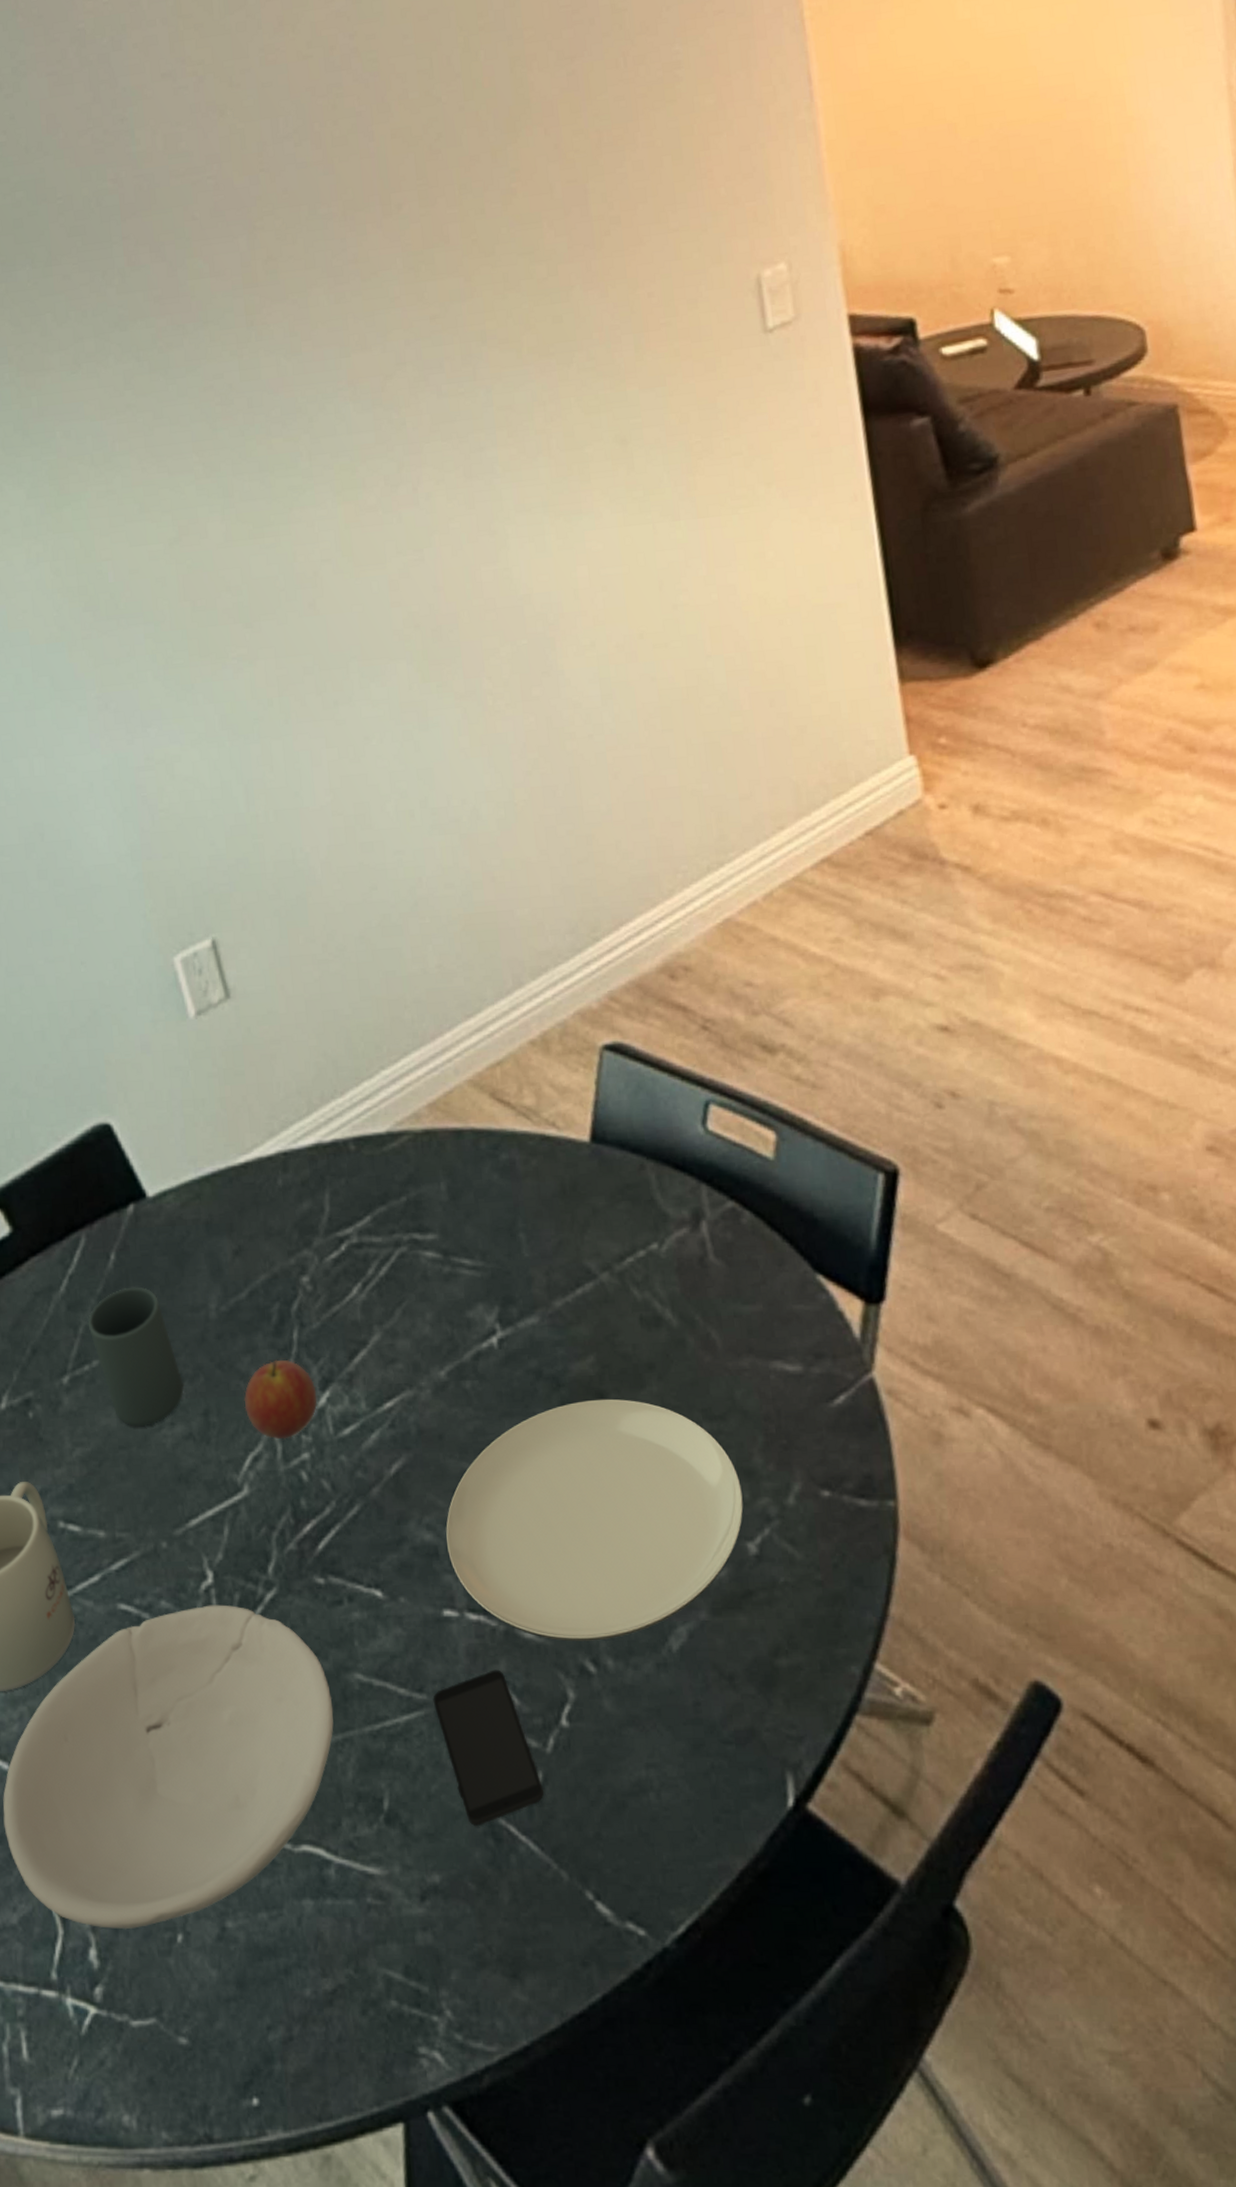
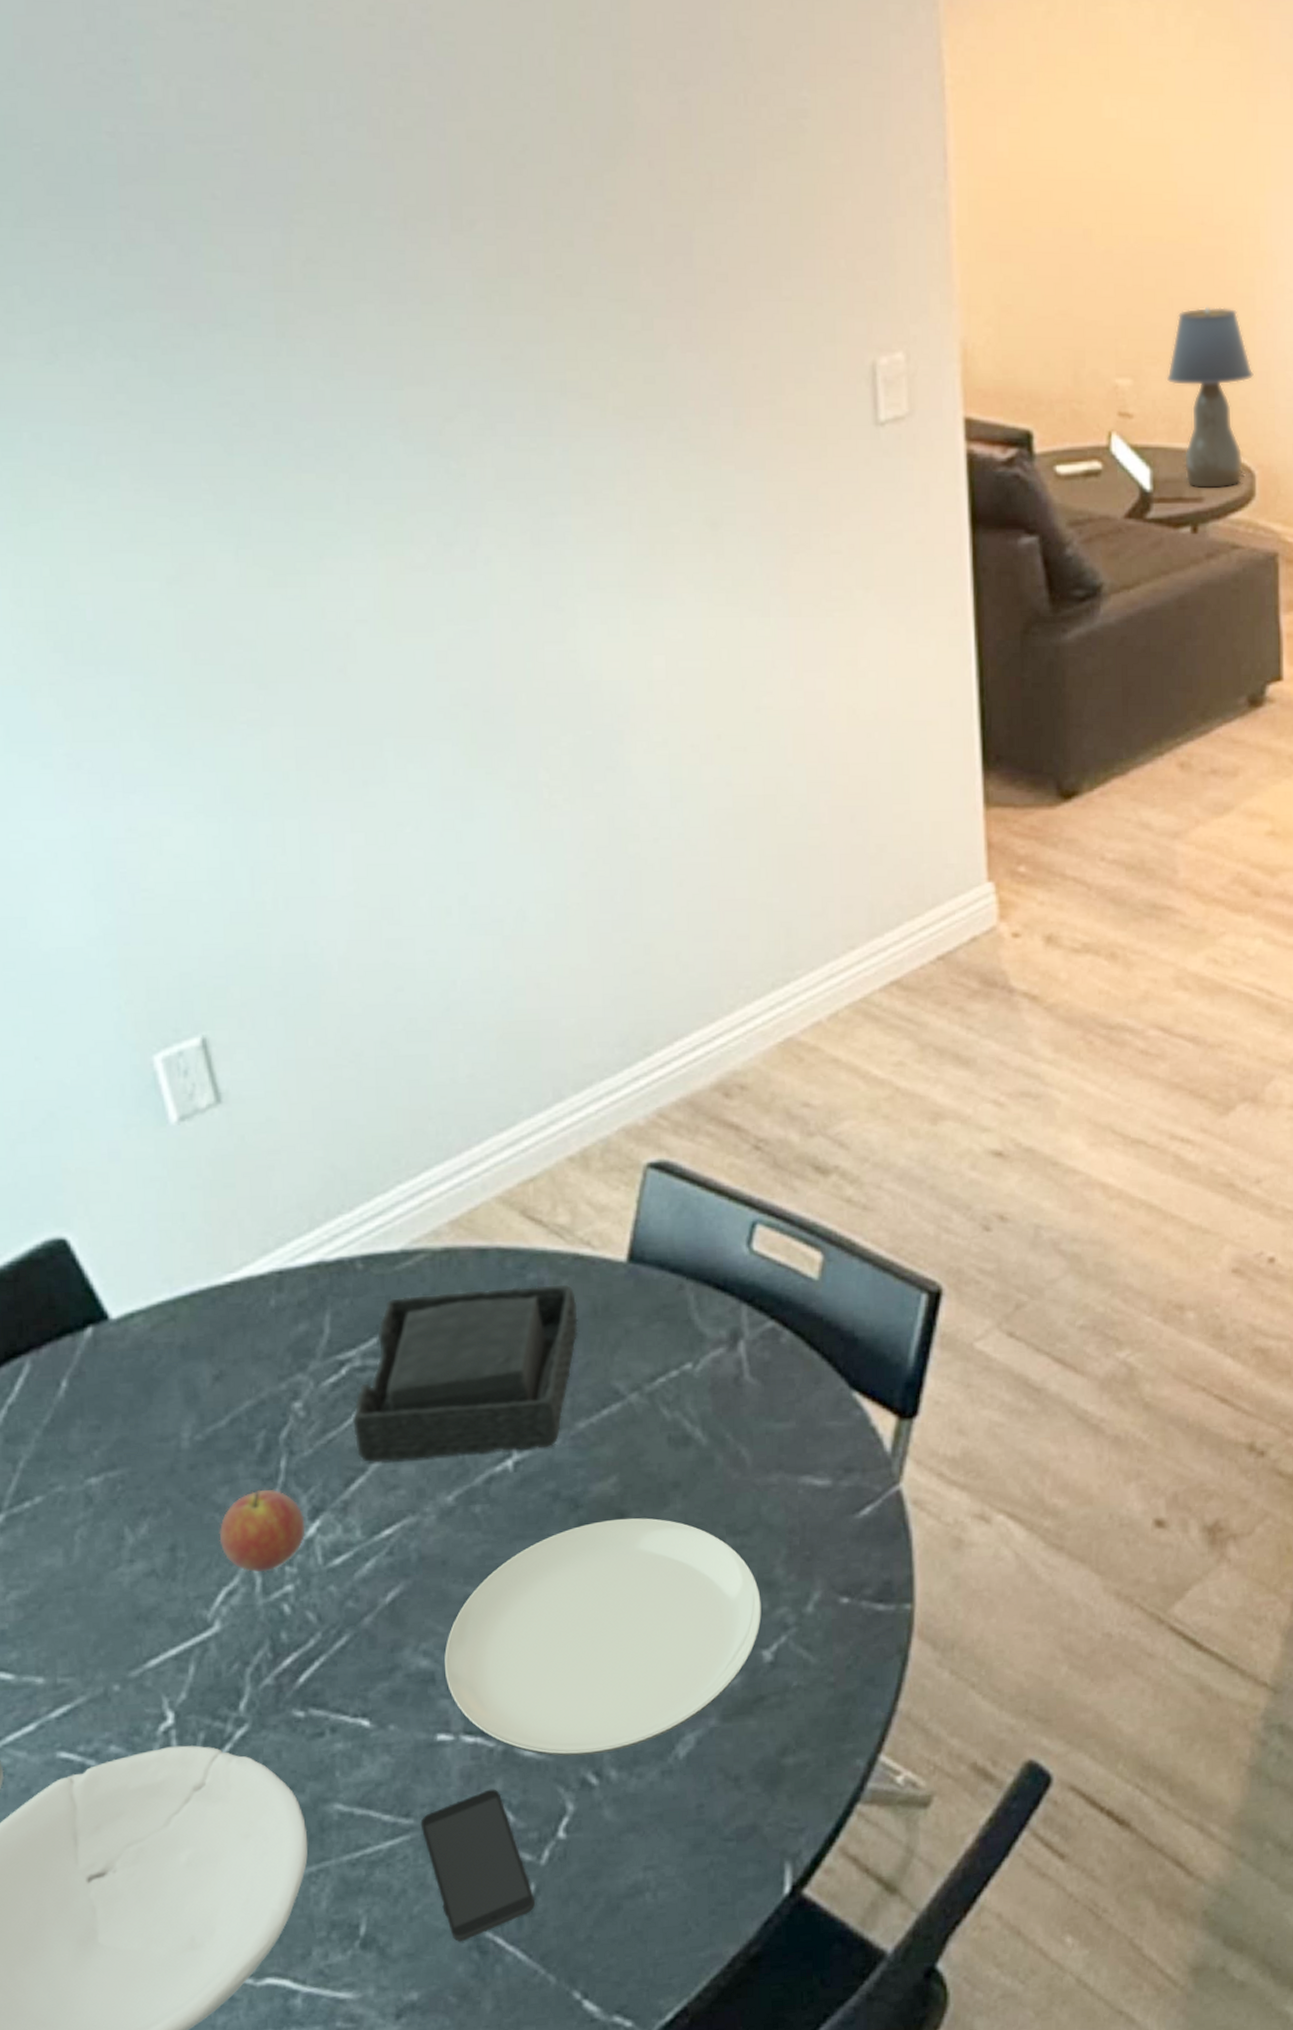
cup: present [87,1287,184,1427] -> none [30,1416,148,1566]
napkin holder: none [352,1165,550,1336] -> present [351,1285,578,1462]
table lamp: none [1043,174,1134,352] -> present [1166,306,1254,489]

